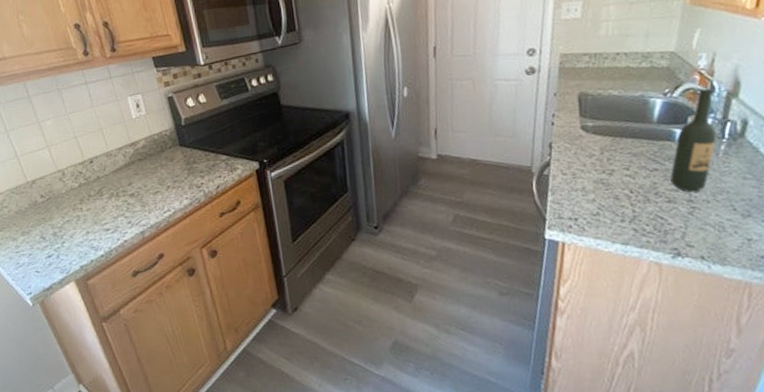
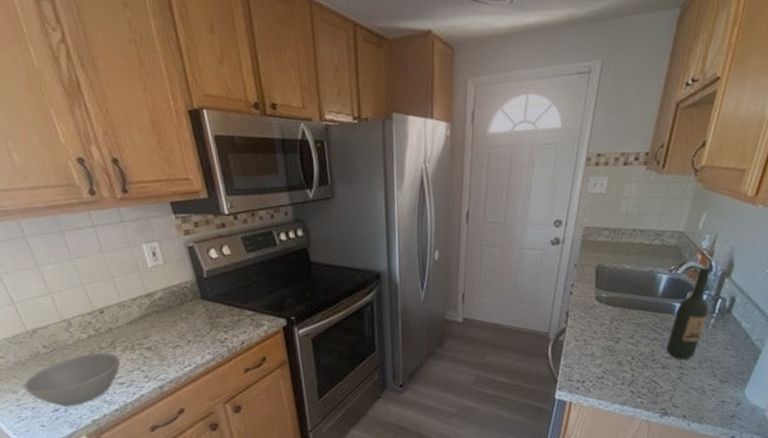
soup bowl: none [23,200,106,253] -> present [24,352,120,407]

